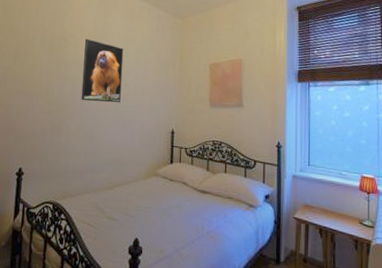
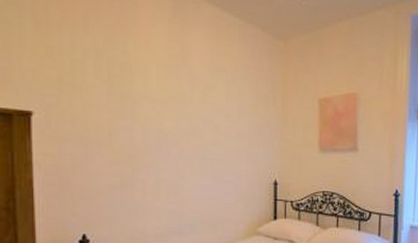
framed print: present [81,39,124,103] -> none [156,66,210,150]

